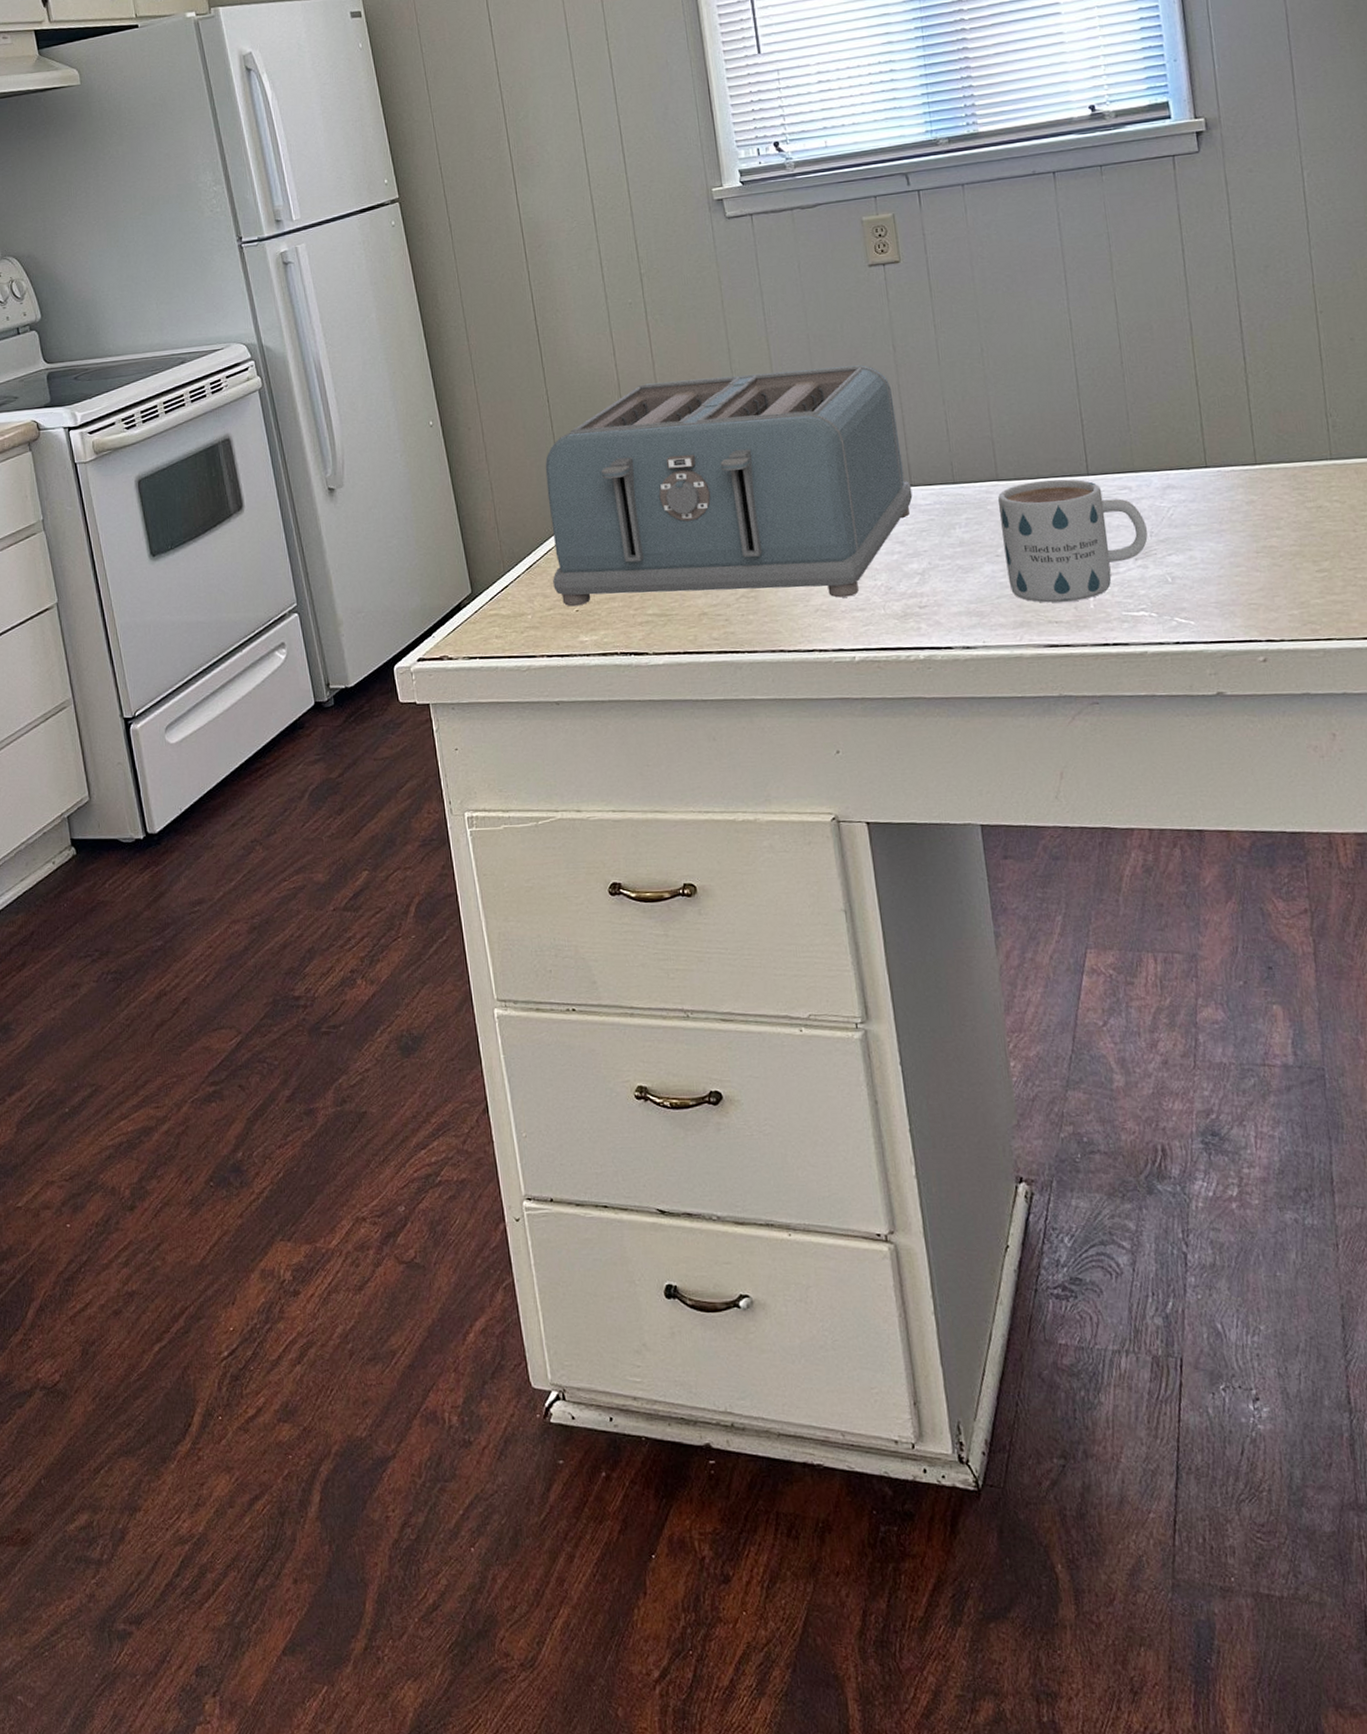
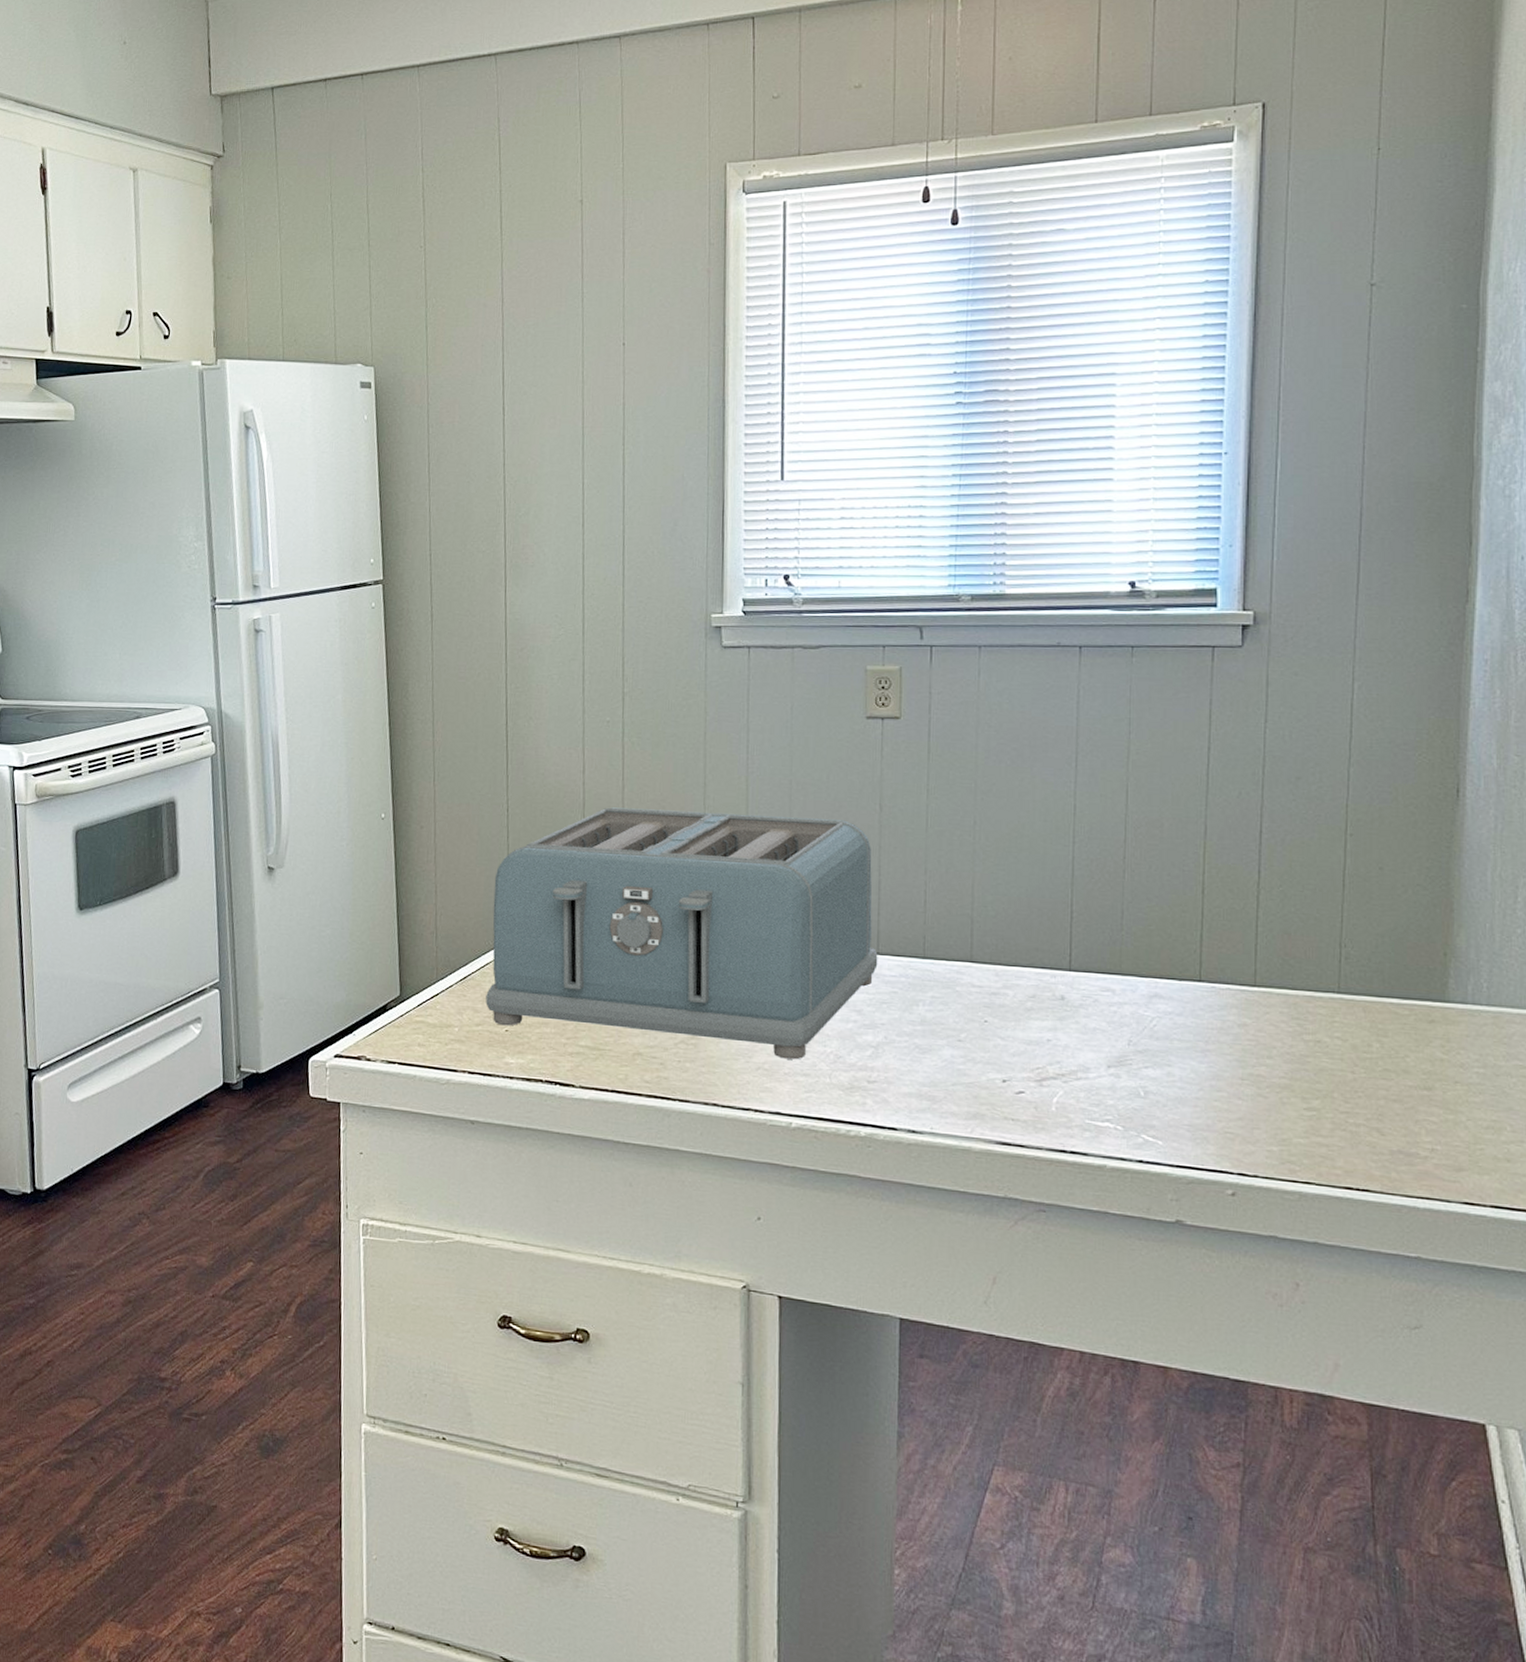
mug: present [998,479,1148,603] -> none [967,968,1126,1101]

